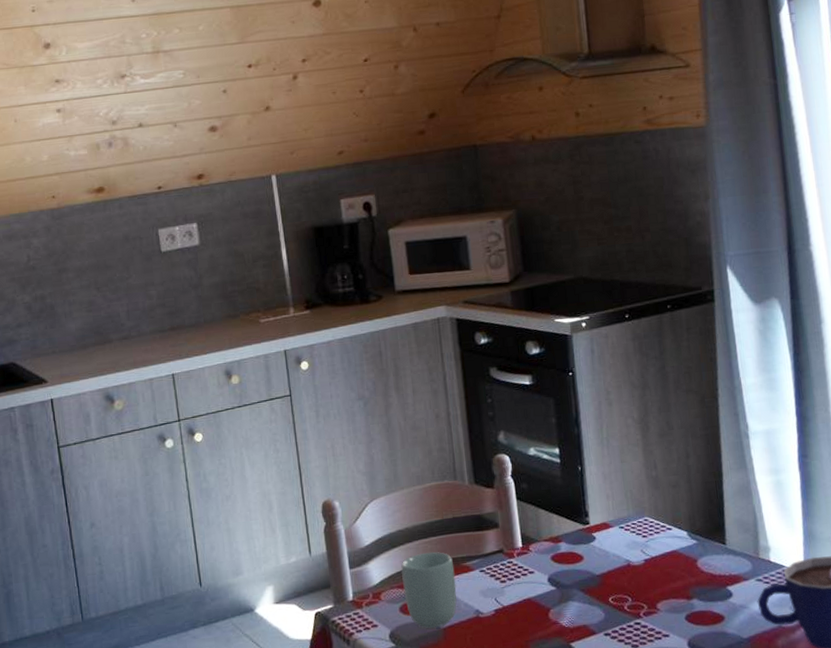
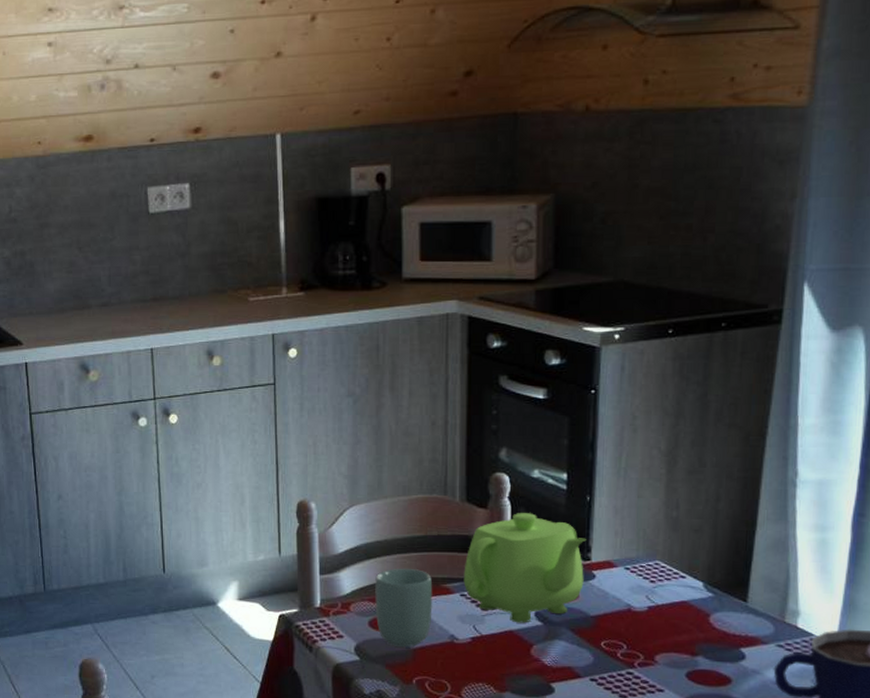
teapot: none [480,487,587,591] -> present [463,513,587,623]

